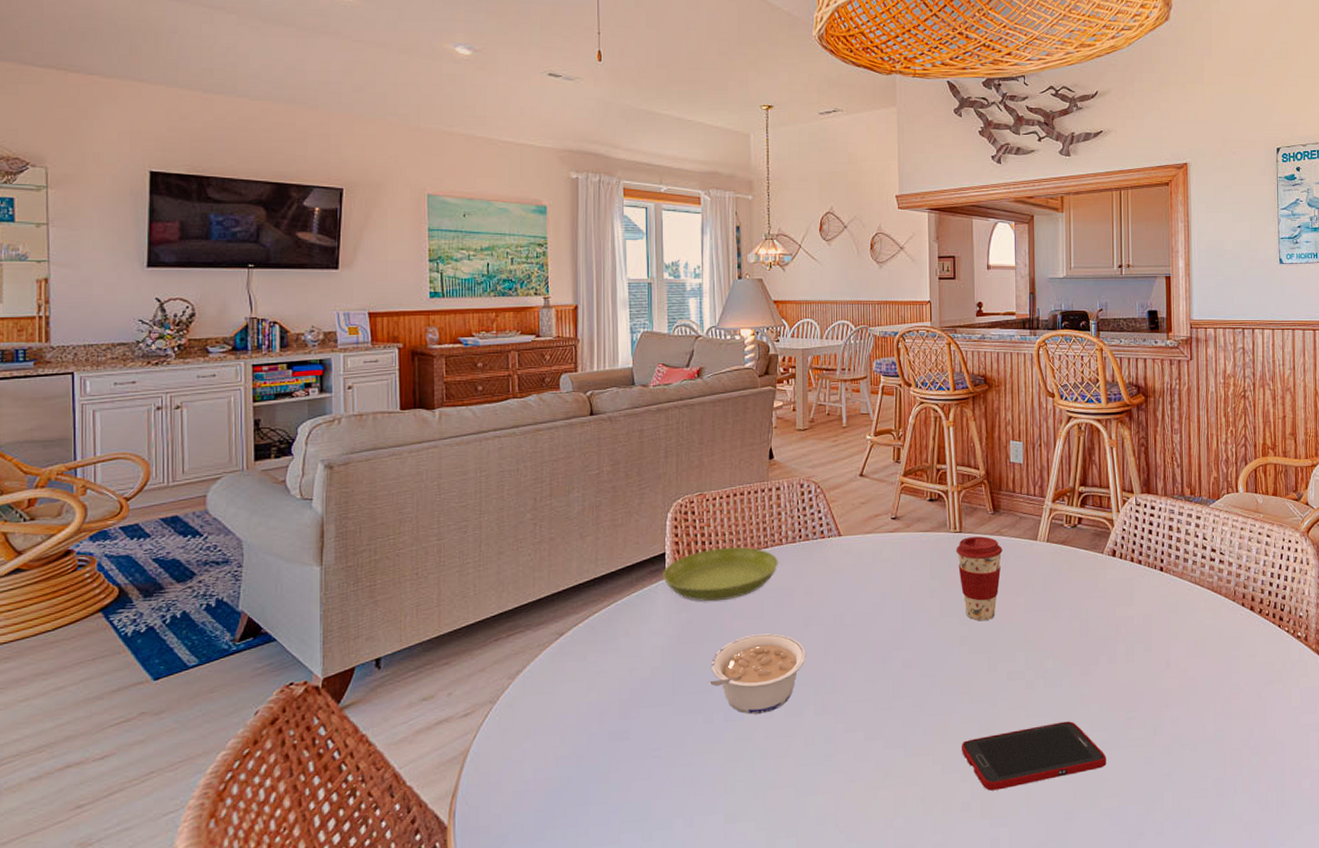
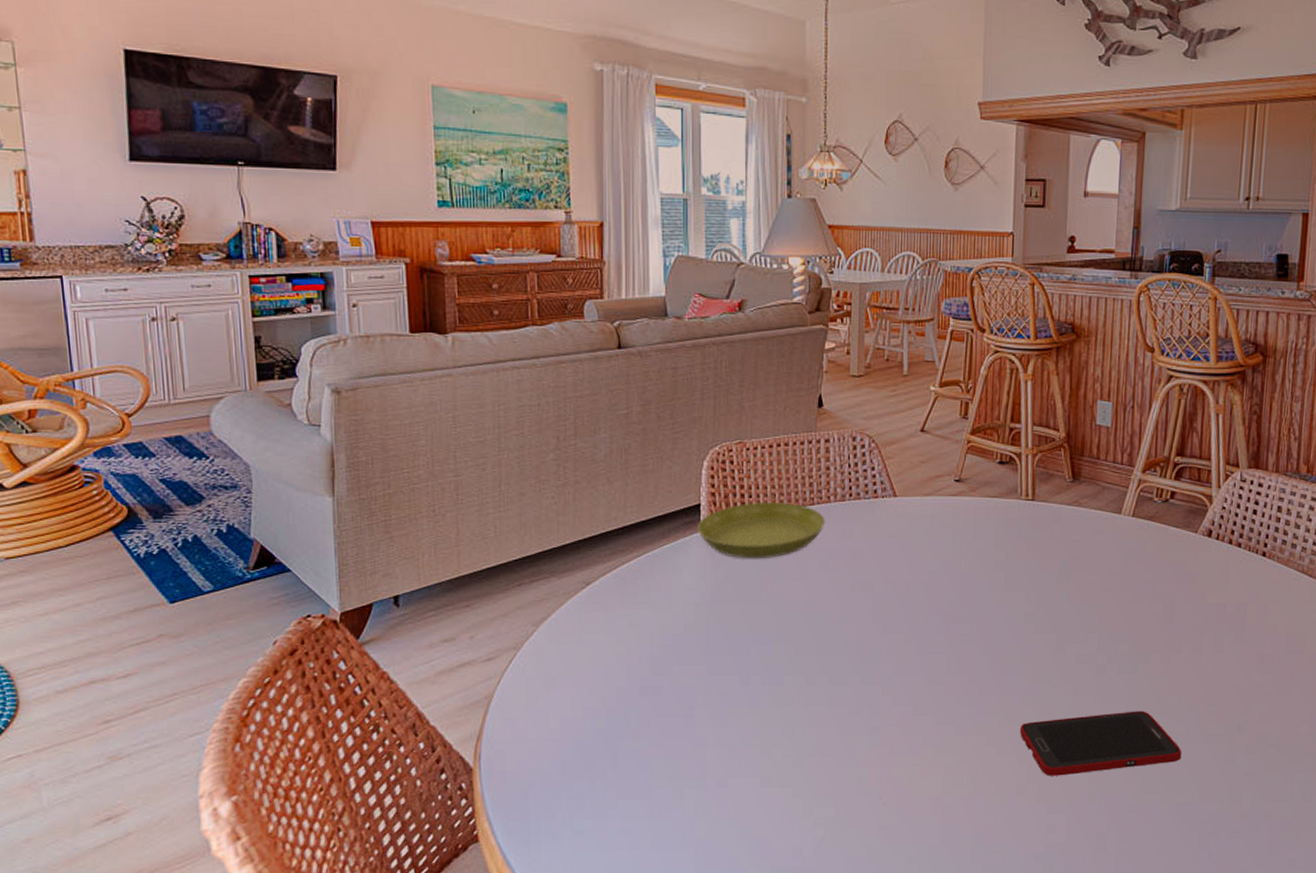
legume: present [708,633,806,714] -> none [745,597,853,679]
coffee cup: present [956,536,1003,621] -> none [1026,505,1081,599]

